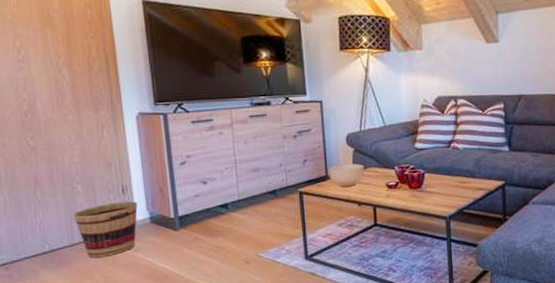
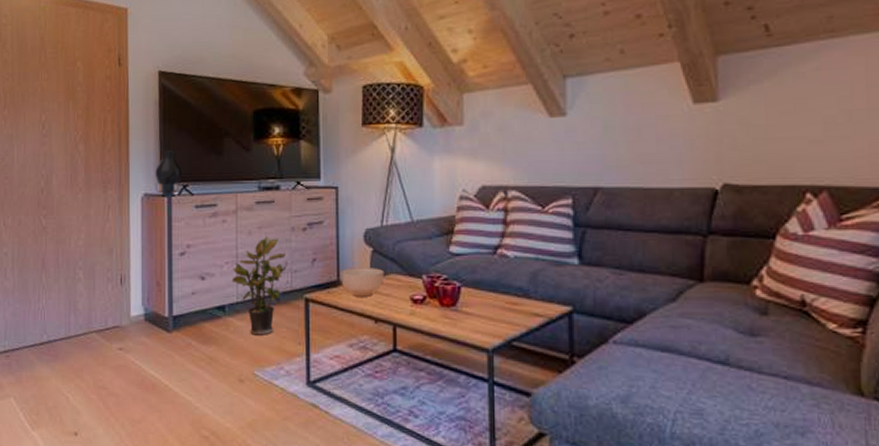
basket: present [73,201,138,259] -> none [72,293,133,356]
vase: none [147,73,175,115] -> present [154,150,181,197]
potted plant: none [232,143,282,225] -> present [232,235,287,335]

